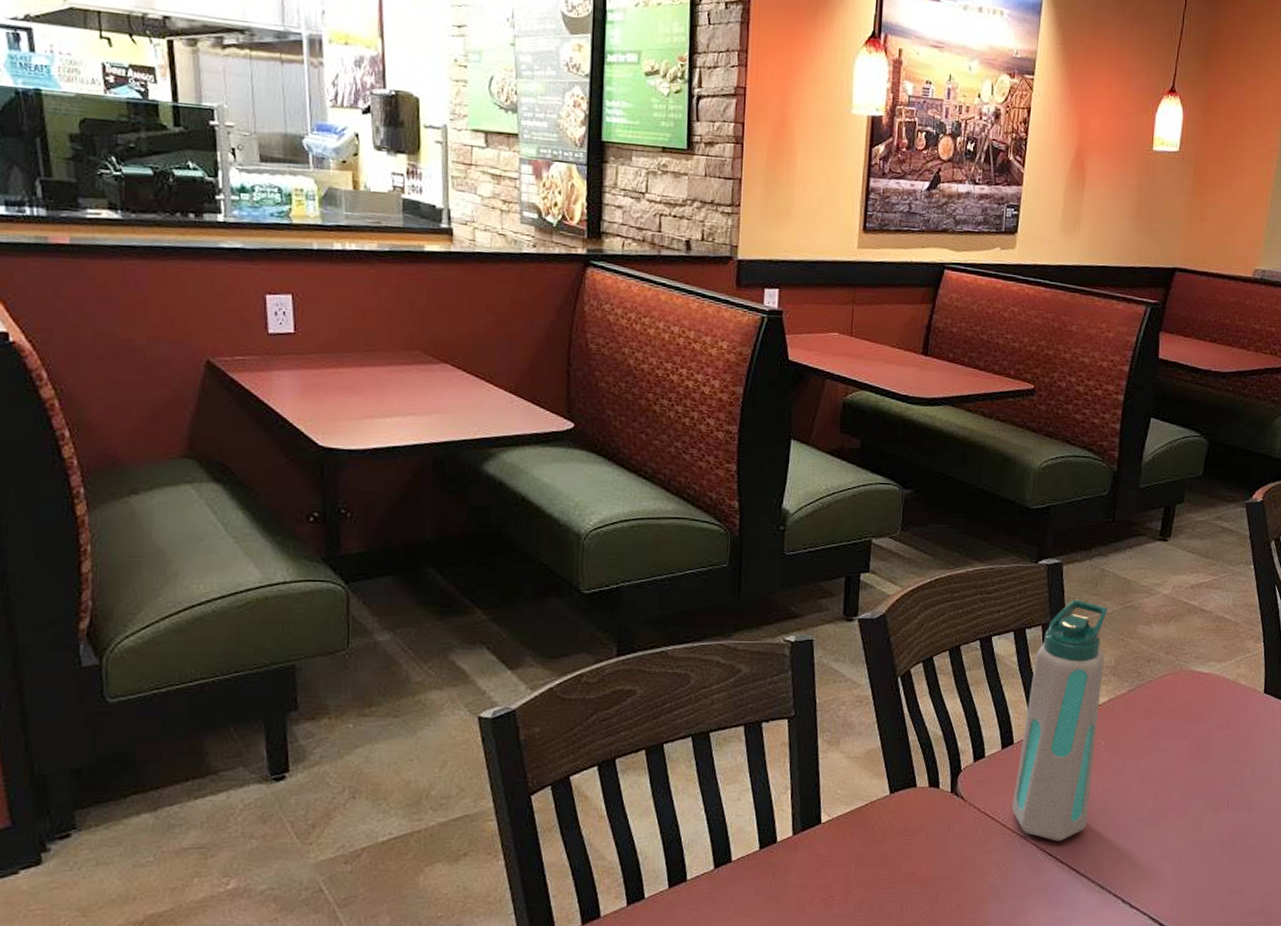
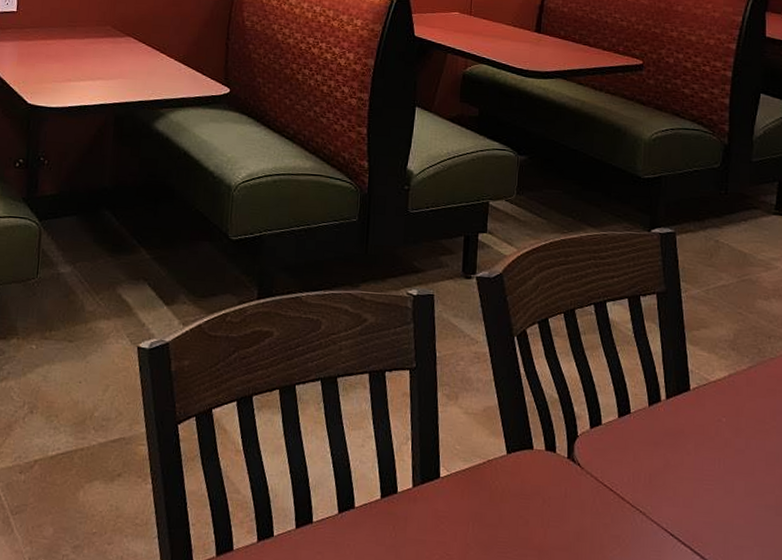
water bottle: present [1012,599,1108,841] -> none [631,269,724,522]

